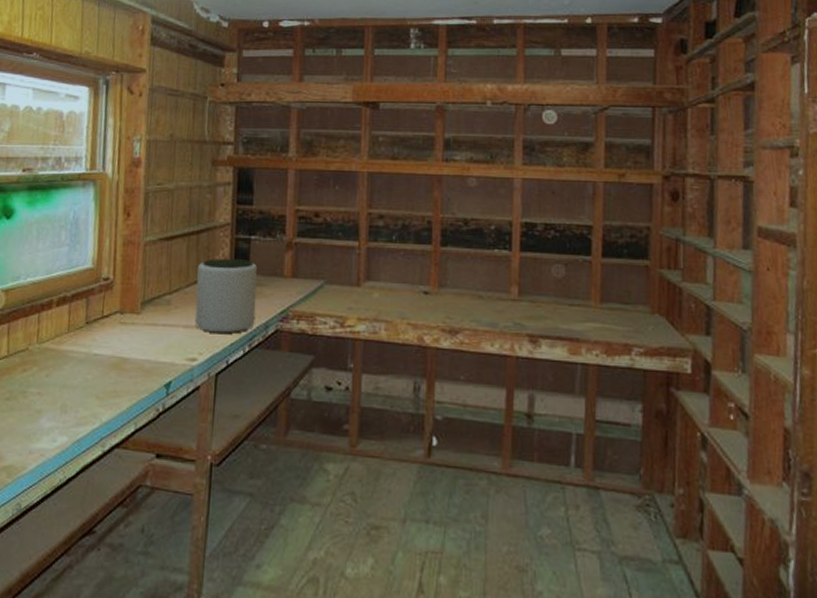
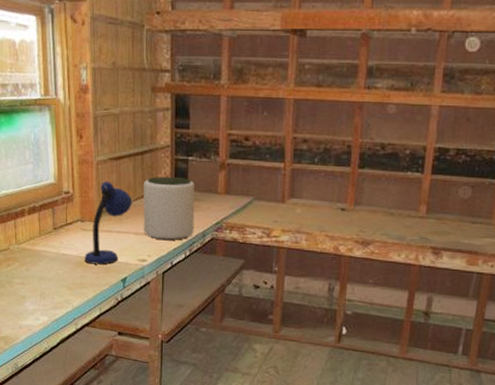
desk lamp: none [120,264,184,367] -> present [84,181,133,265]

